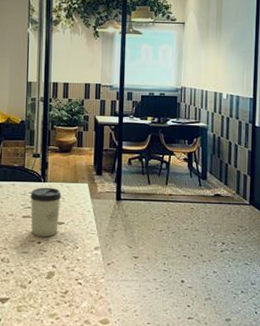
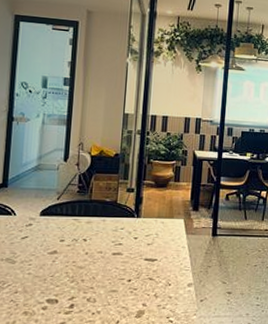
cup: present [30,187,62,238] -> none [121,223,156,275]

